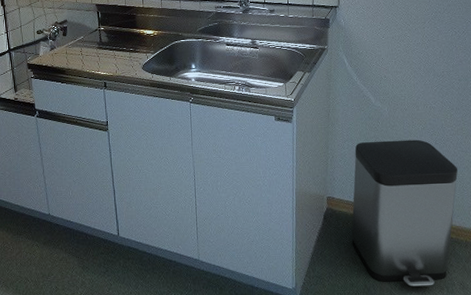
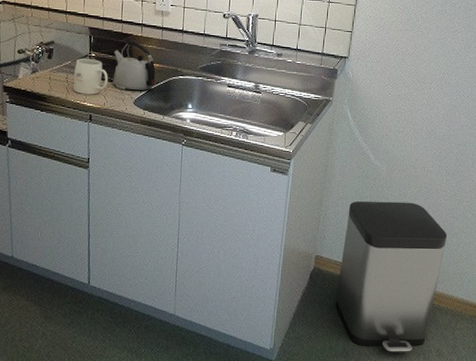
mug: none [86,32,117,65] -> present [72,58,108,95]
kettle: none [120,11,160,58] -> present [112,40,156,90]

